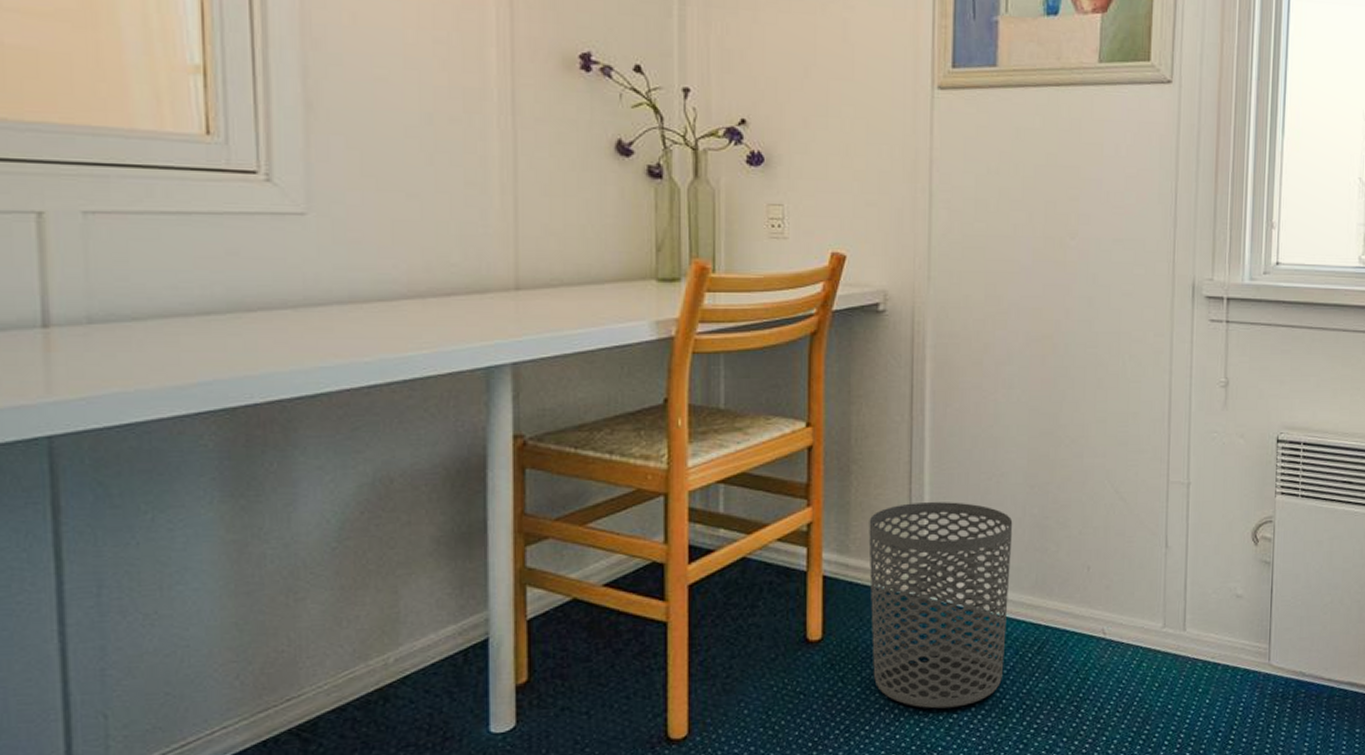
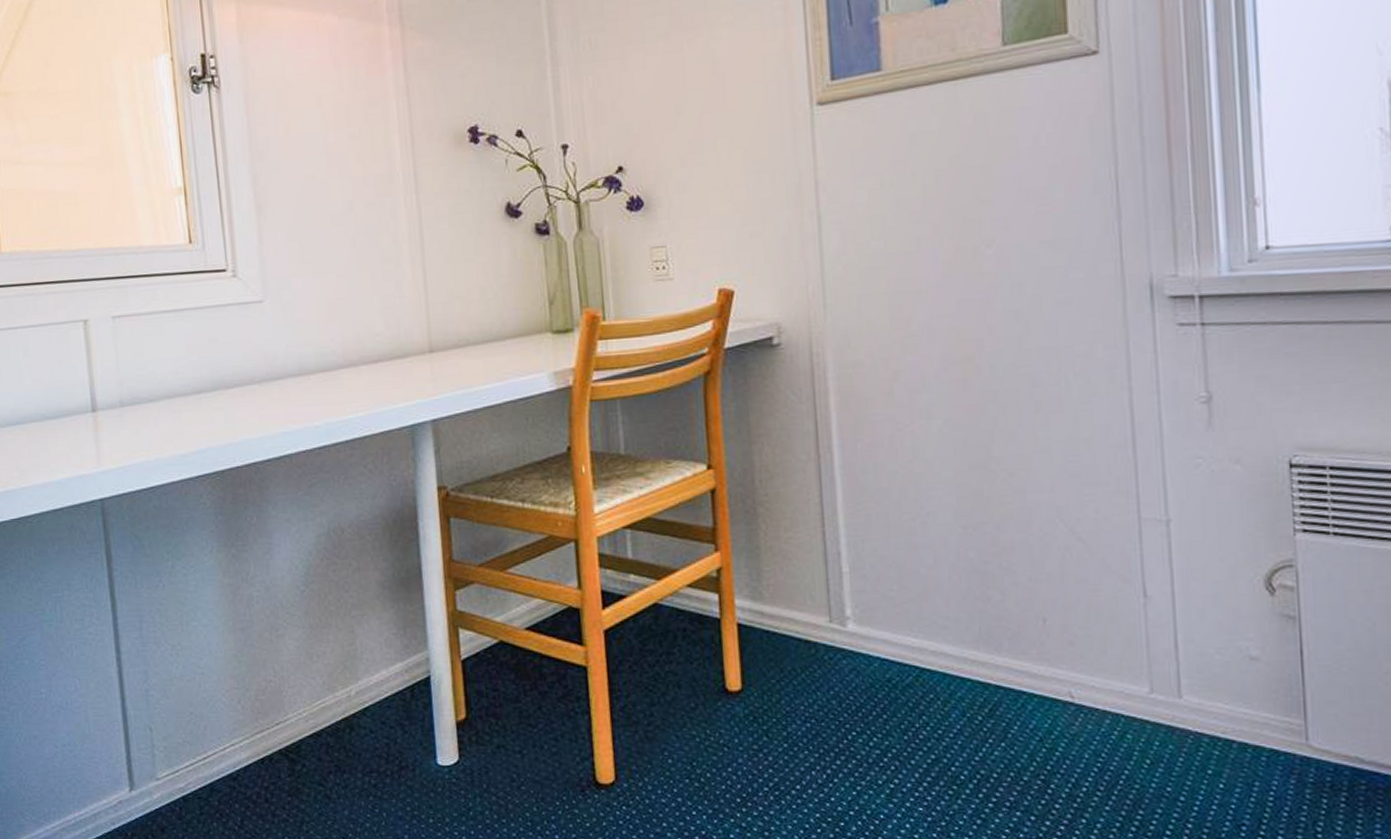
waste bin: present [868,502,1013,709] -> none [781,545,949,772]

